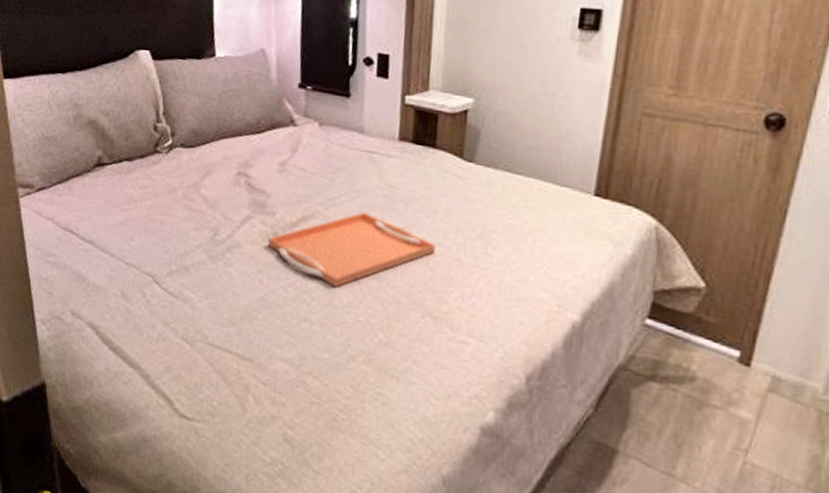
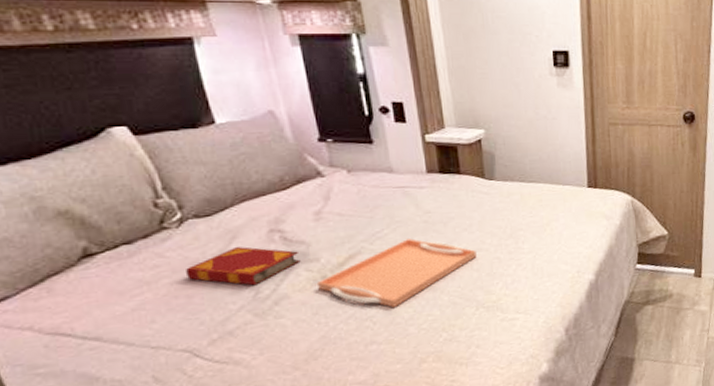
hardback book: none [164,183,258,227] -> present [186,247,301,286]

